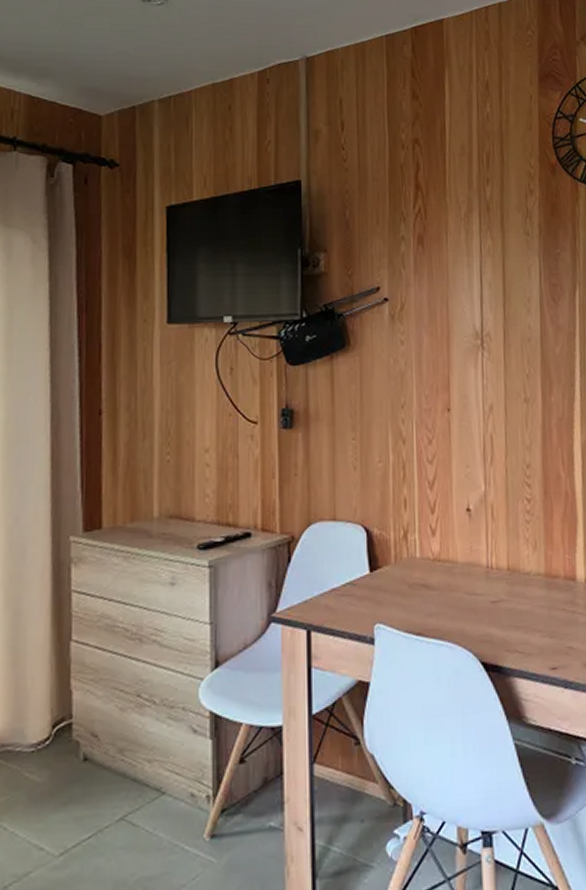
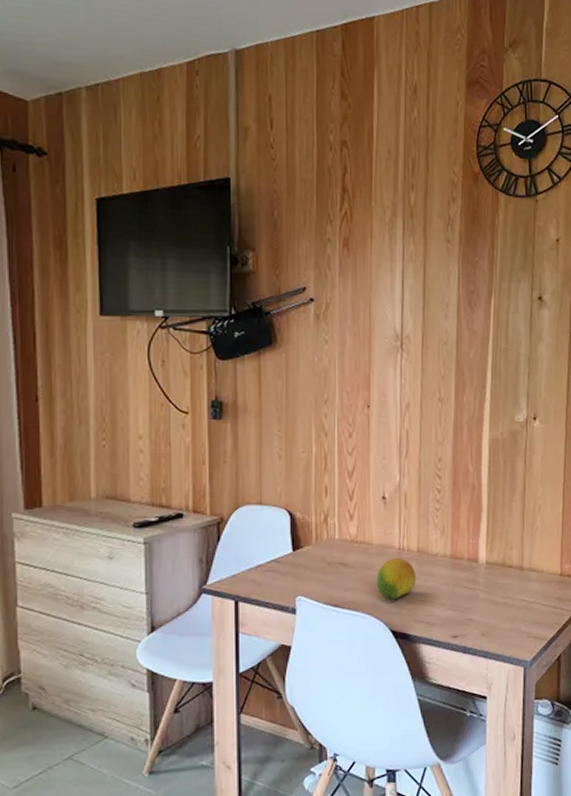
fruit: none [463,577,508,627] -> present [376,557,417,600]

